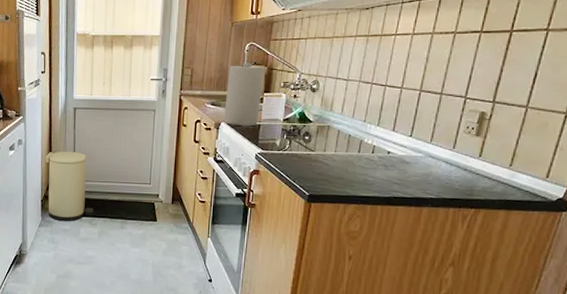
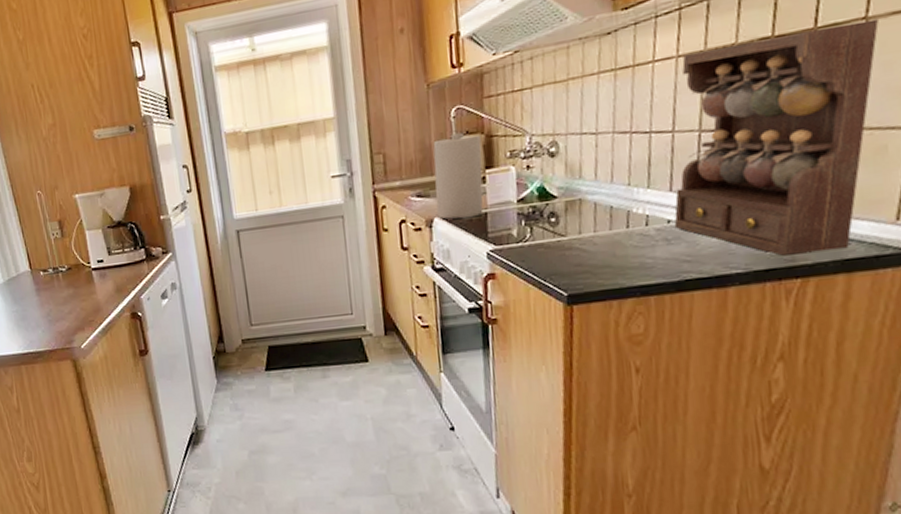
pedal bin: present [45,151,93,222] -> none [209,287,283,381]
spice rack: none [392,31,555,193] -> present [674,18,879,256]

